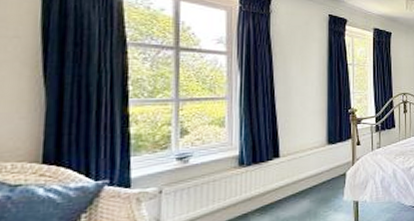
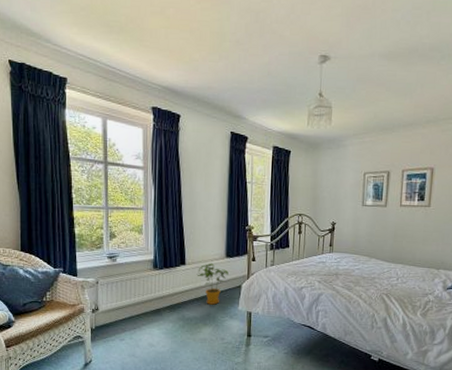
house plant: none [293,152,331,200] -> present [196,263,229,305]

